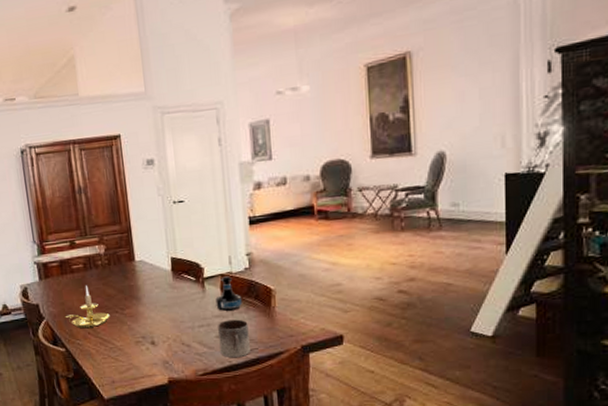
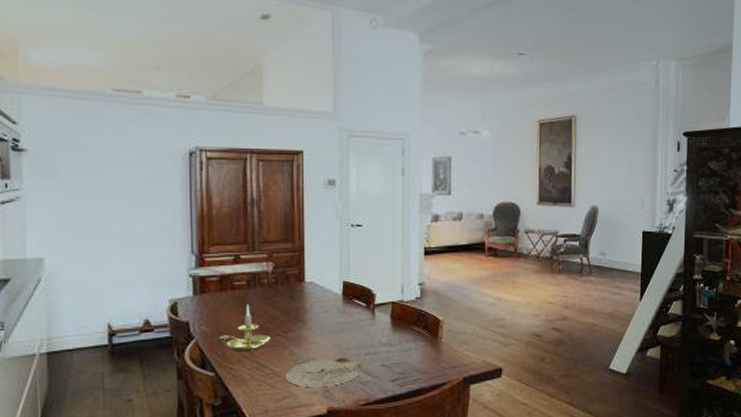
plate: none [125,330,198,360] -> present [284,358,362,388]
tequila bottle: present [215,276,242,311] -> none [384,304,410,339]
mug: present [218,319,250,358] -> none [384,348,414,388]

